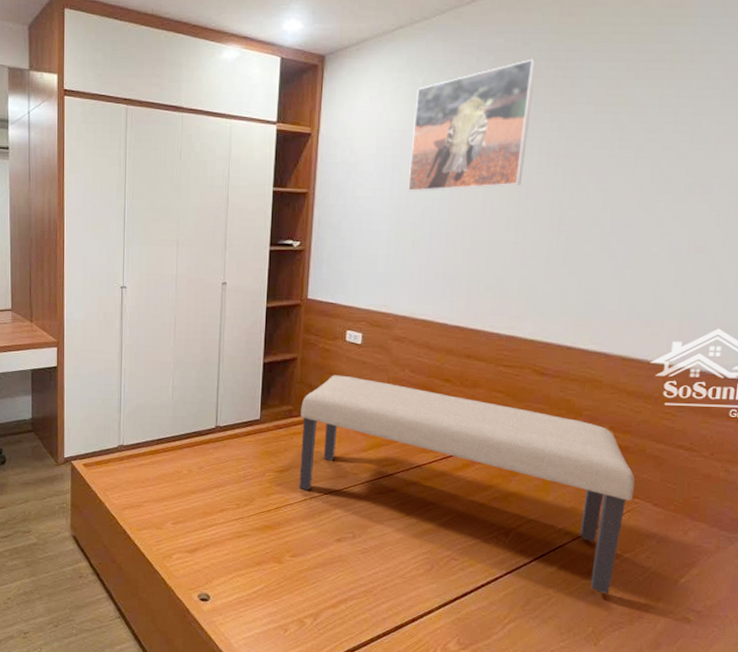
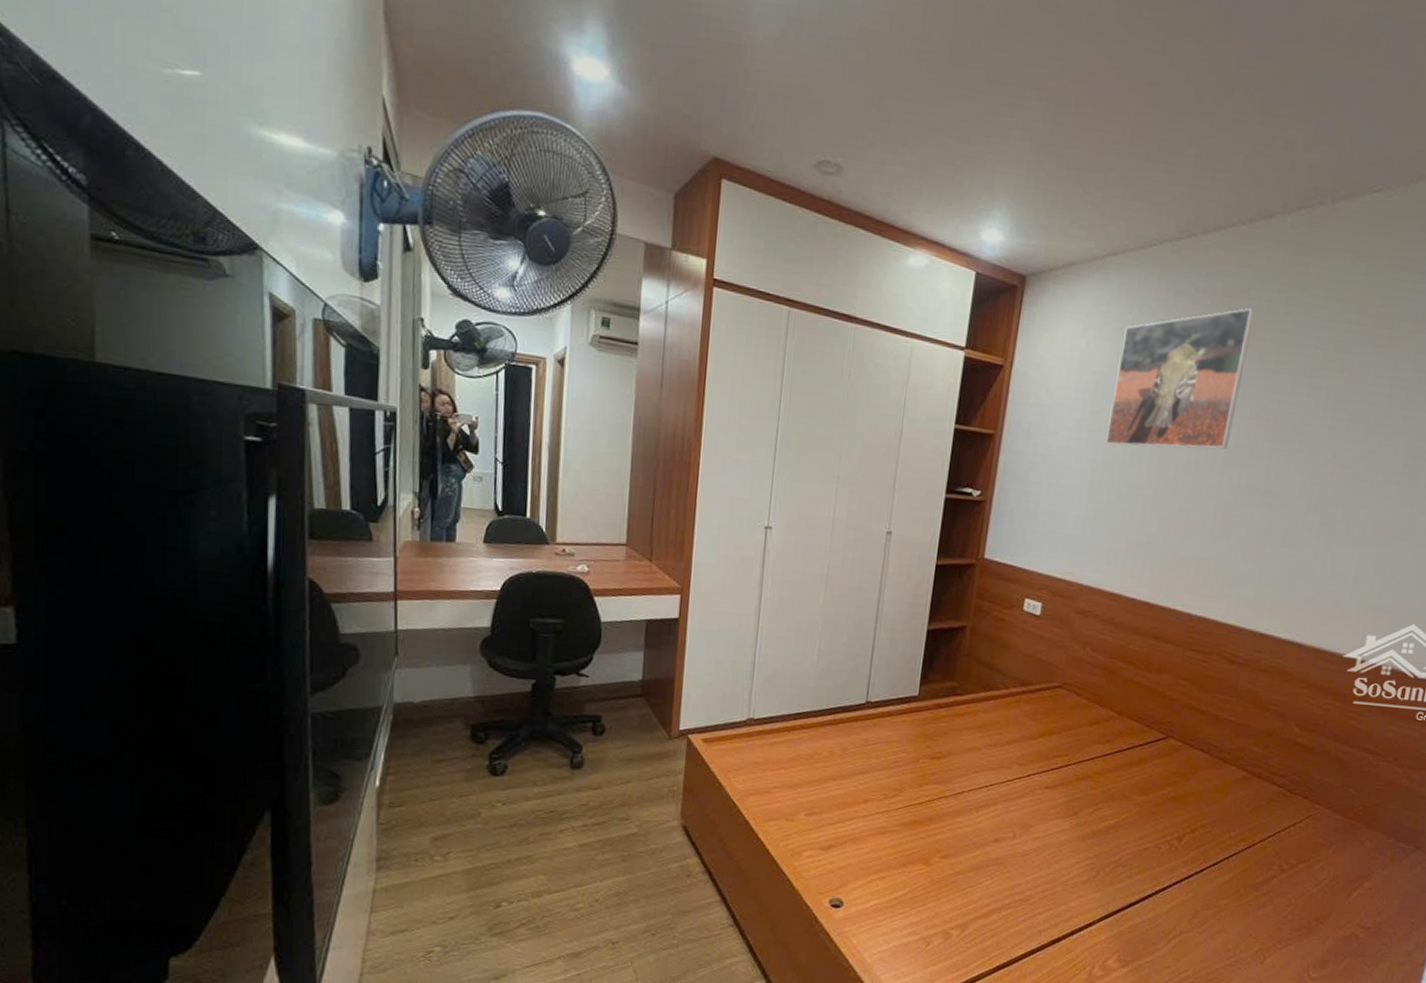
bench: present [299,375,635,594] -> none [957,649,1317,907]

